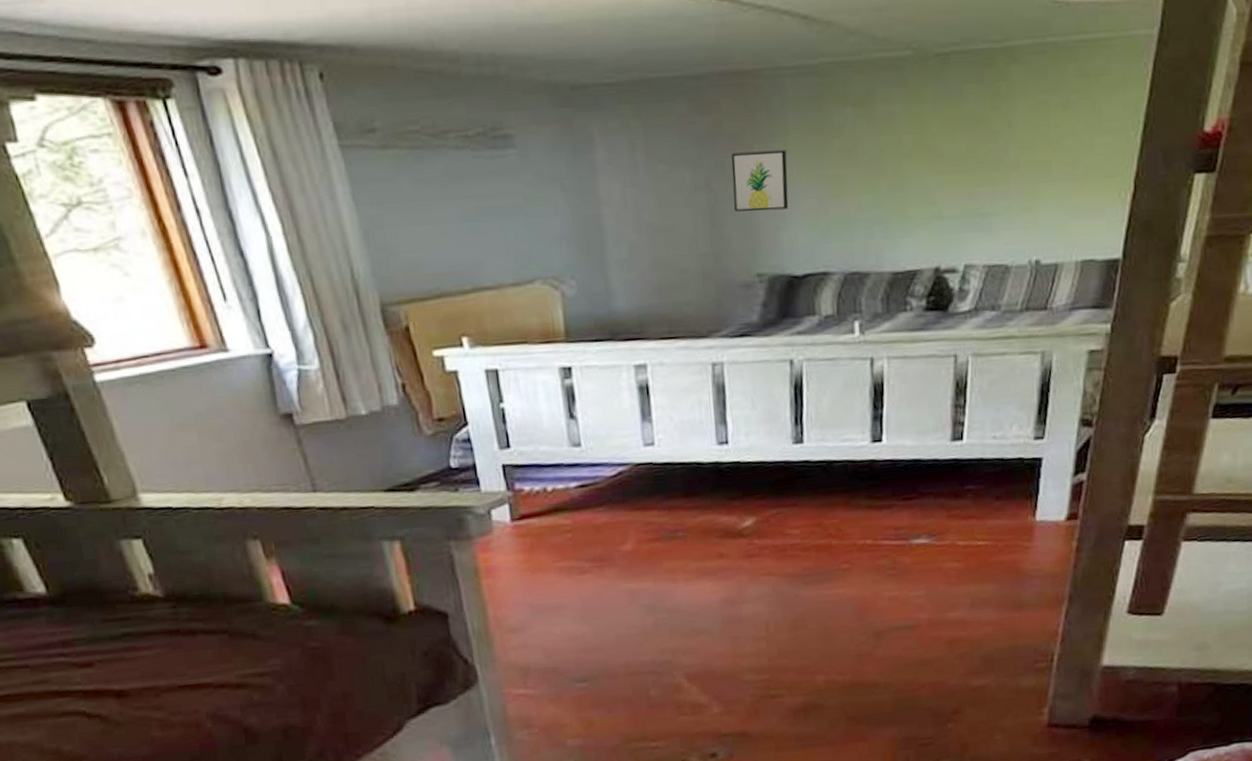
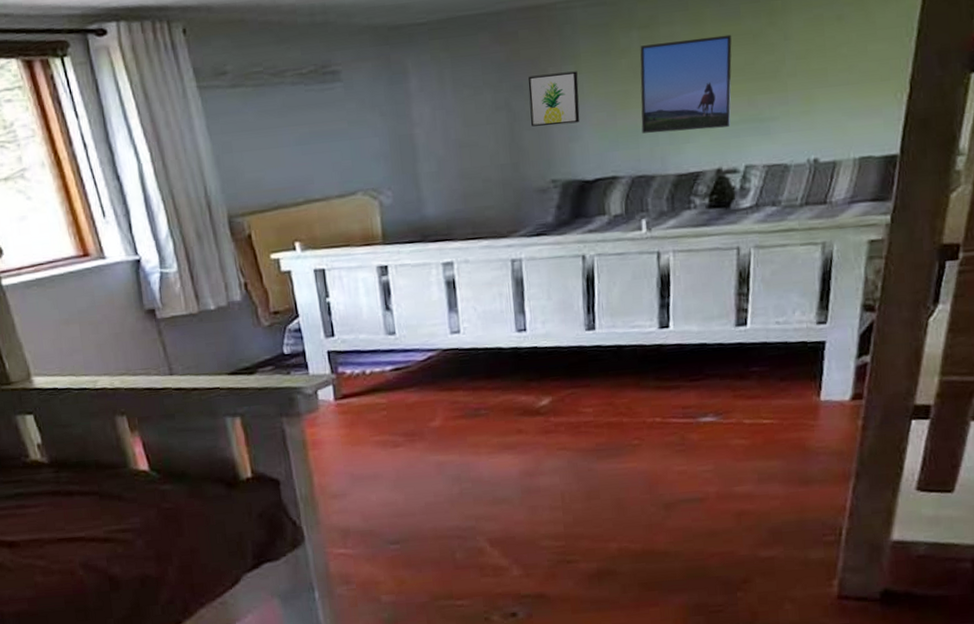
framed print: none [855,117,954,225] -> present [640,34,732,133]

